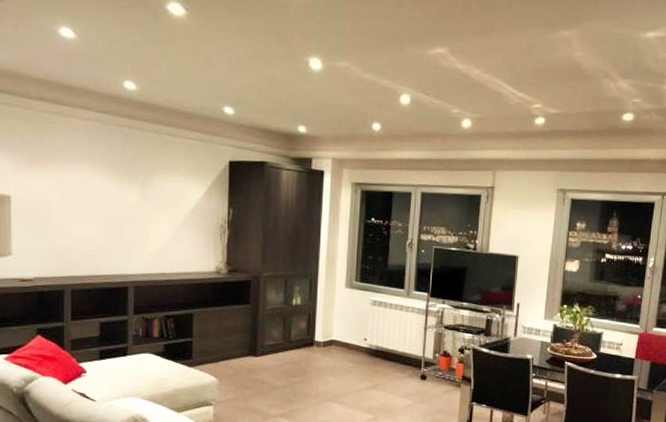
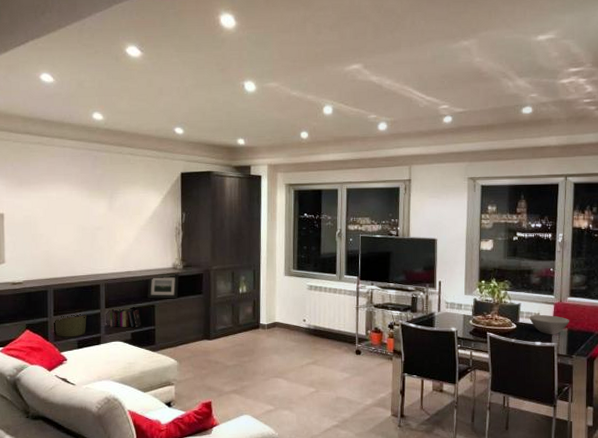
basket: none [72,319,111,346] -> present [55,313,87,337]
picture frame: none [184,278,223,308] -> present [147,274,179,299]
bowl: none [611,344,653,368] -> present [529,314,569,335]

